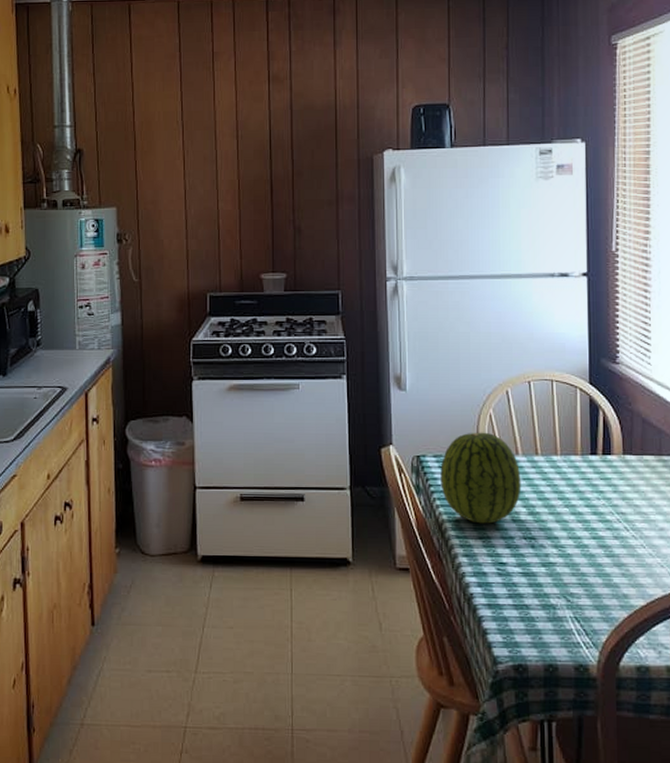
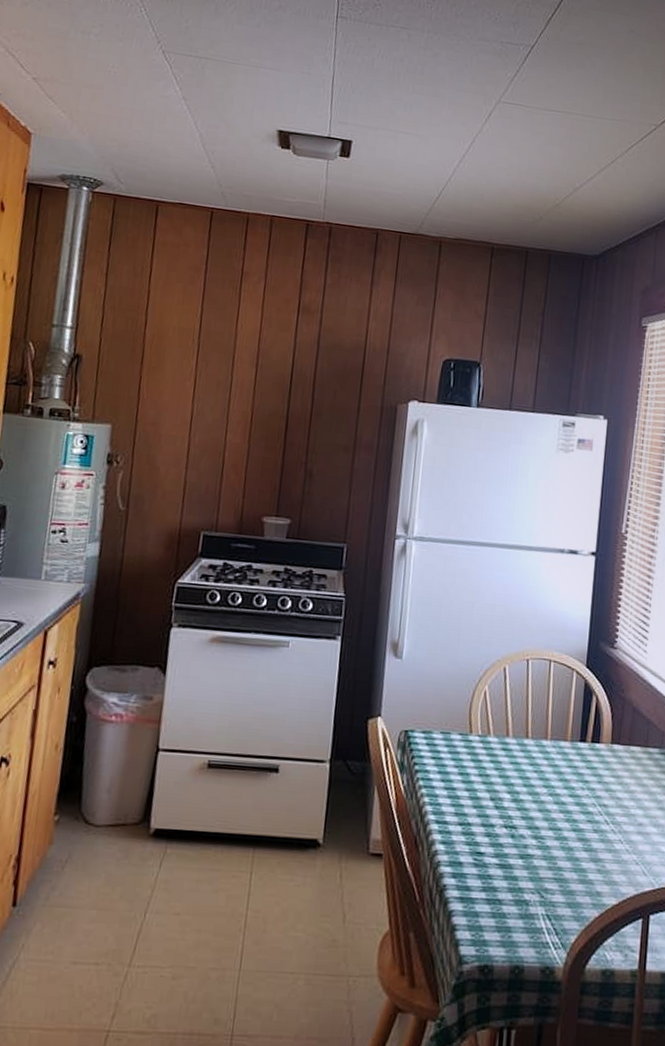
fruit: present [440,432,521,524] -> none [426,709,509,810]

